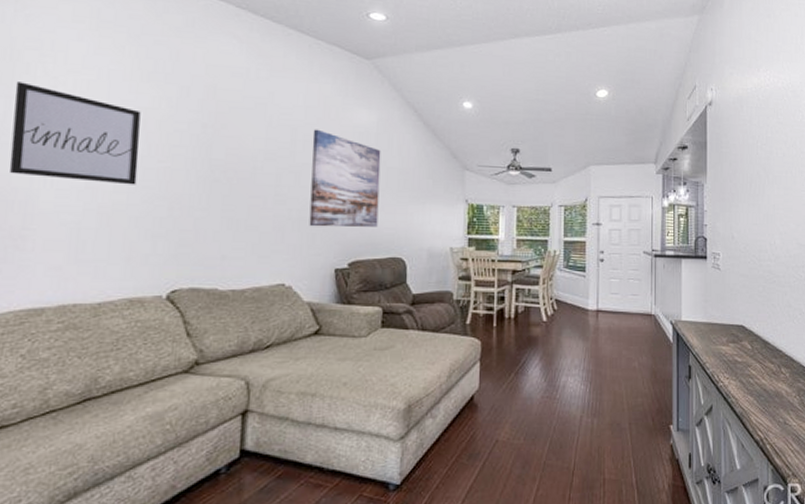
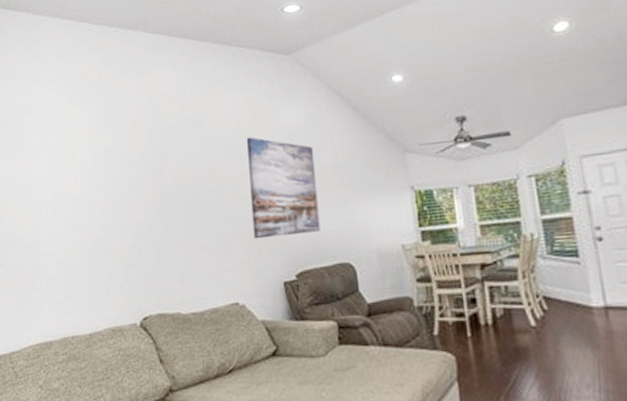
wall art: present [9,82,141,185] -> none [20,143,108,224]

